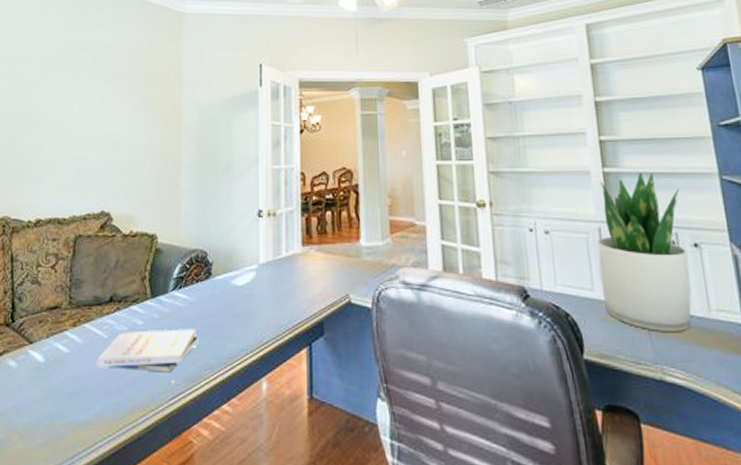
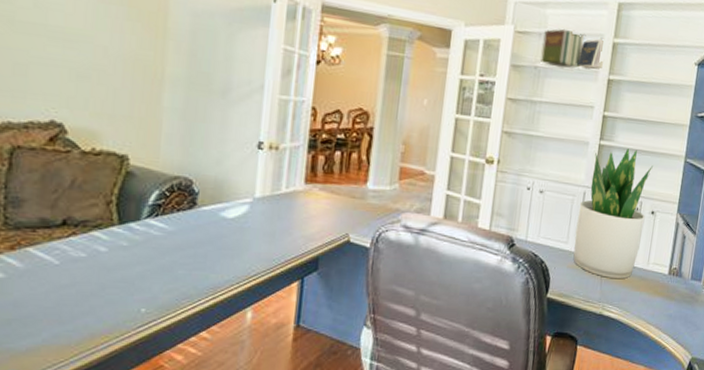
books: present [96,329,199,373] -> none [43,258,177,301]
books: none [511,59,558,99] -> present [541,28,584,69]
books: none [554,61,585,95] -> present [577,38,605,70]

